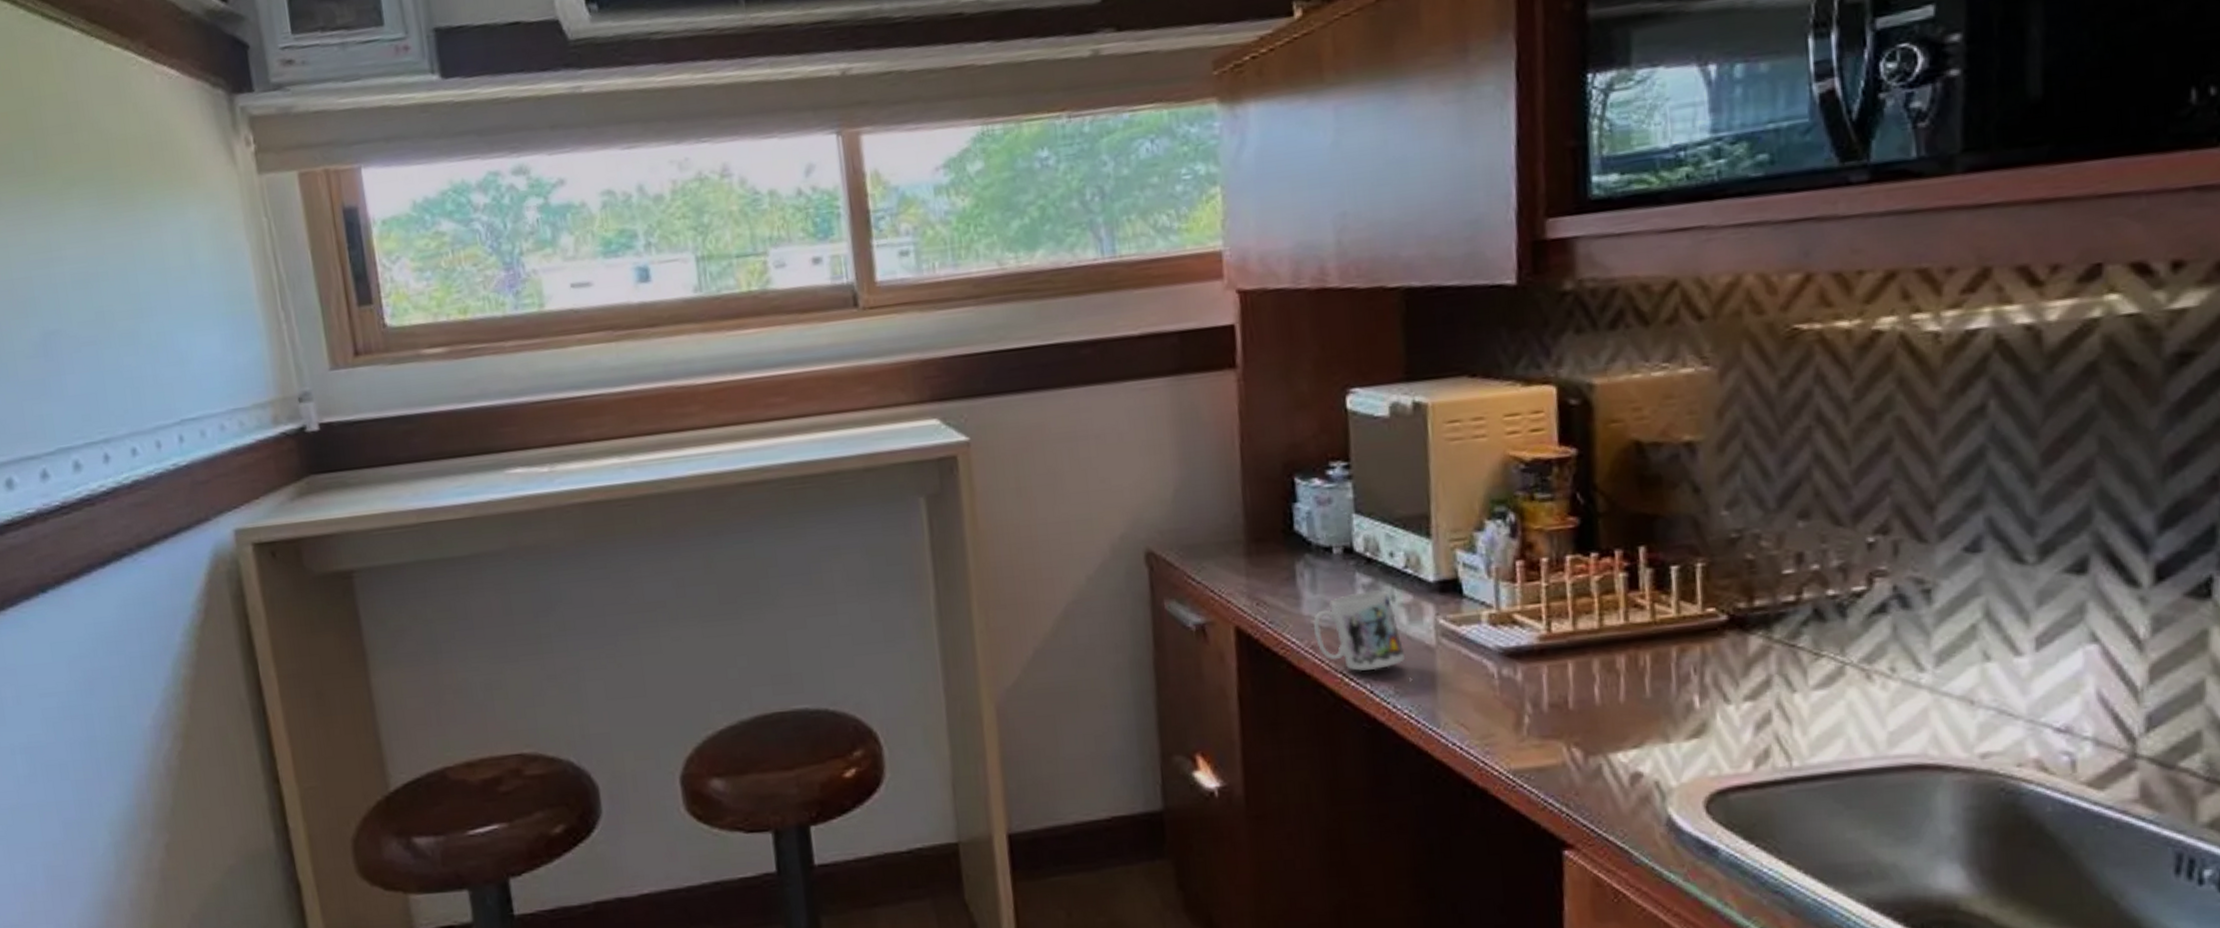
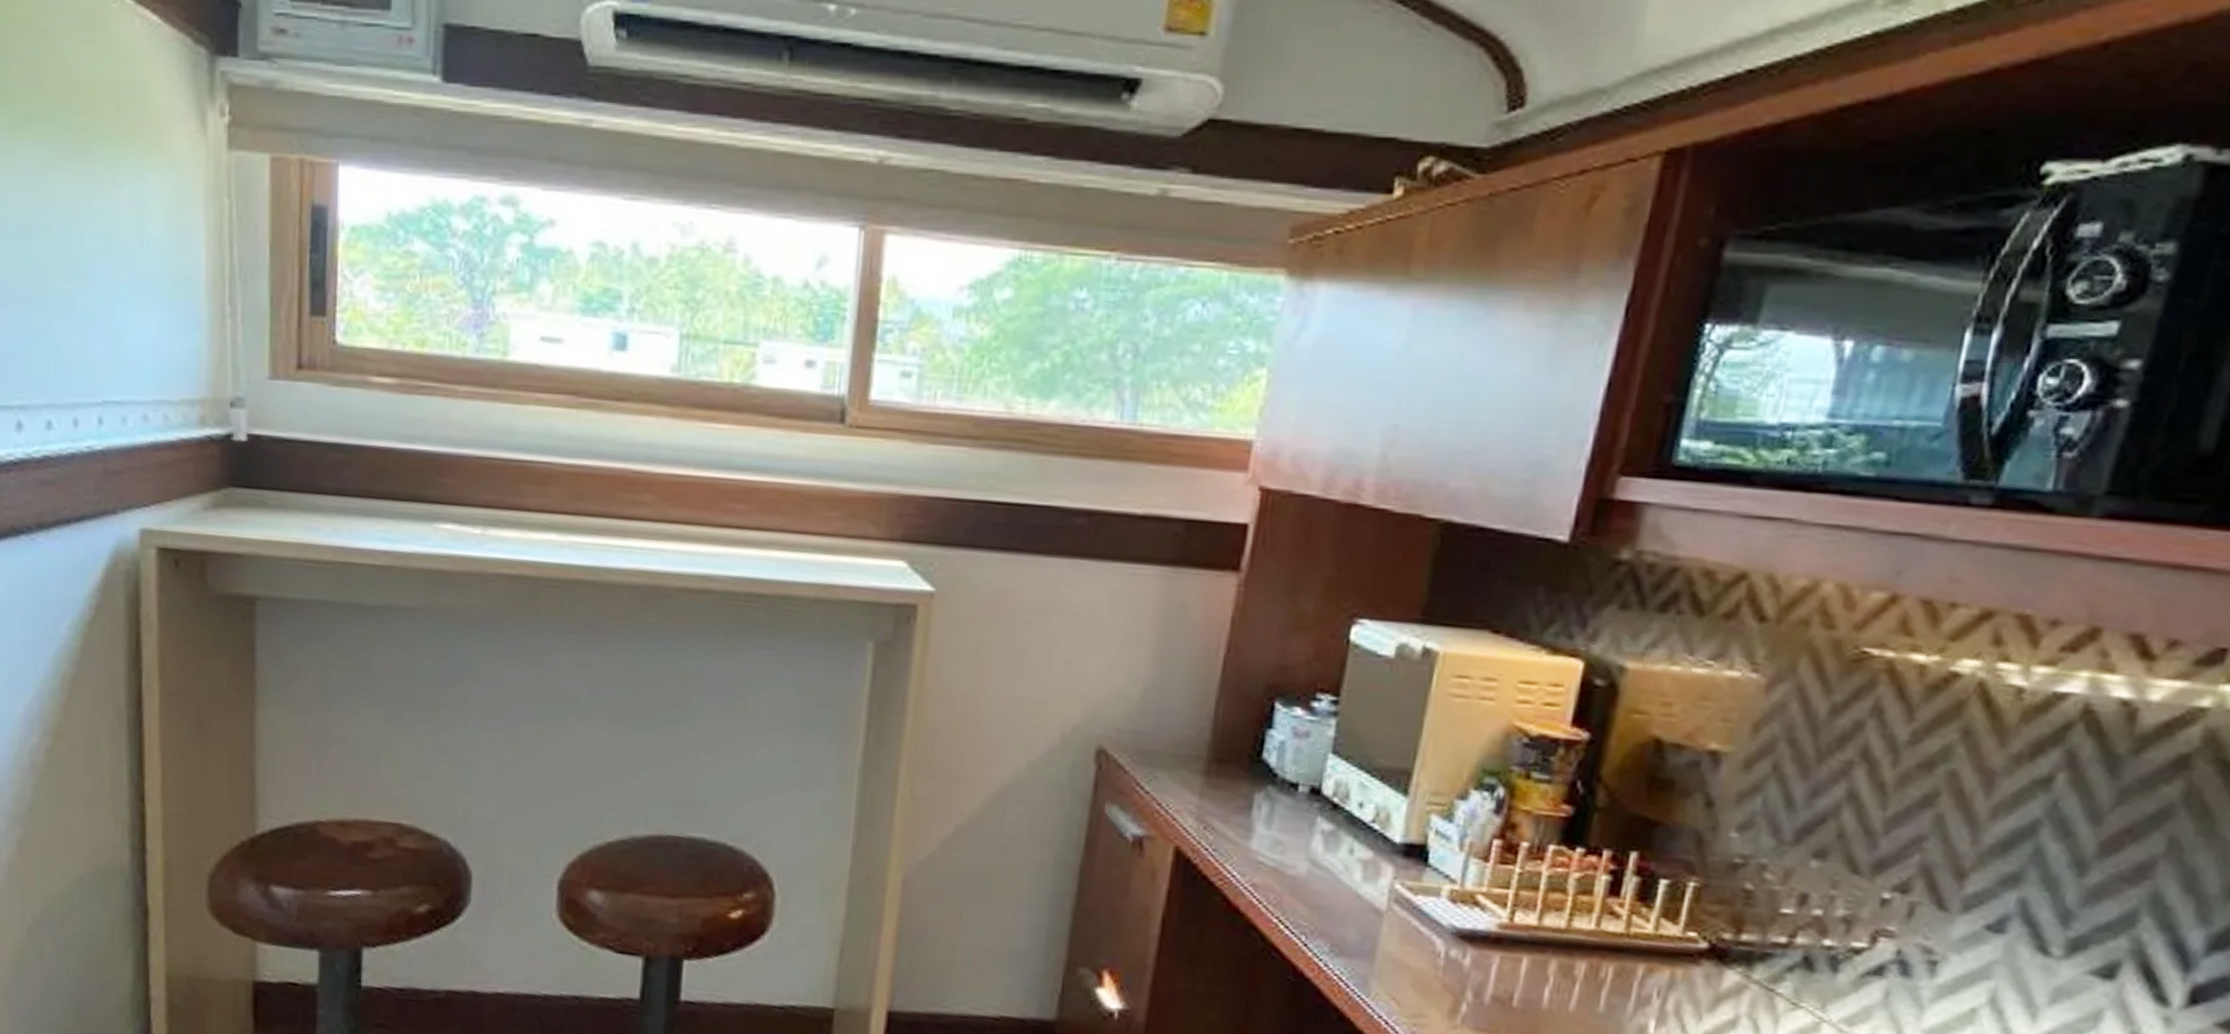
mug: present [1313,590,1406,671] -> none [1258,838,1351,924]

